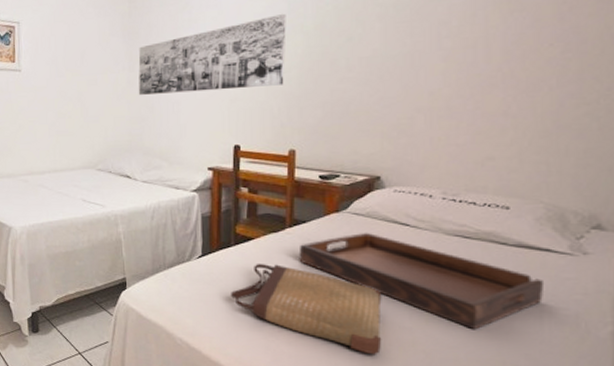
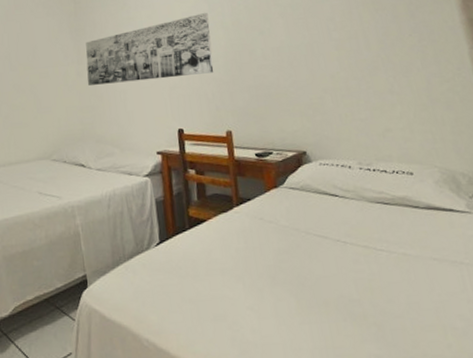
shoulder bag: present [231,264,382,355] -> none [191,245,338,334]
serving tray: present [299,232,543,330] -> none [249,205,460,296]

